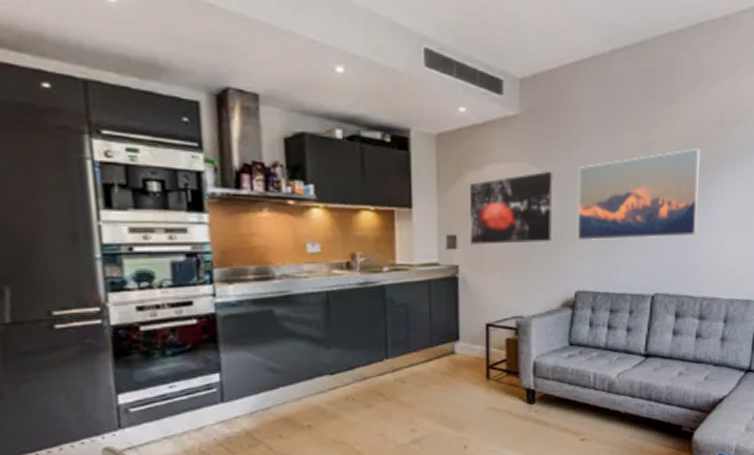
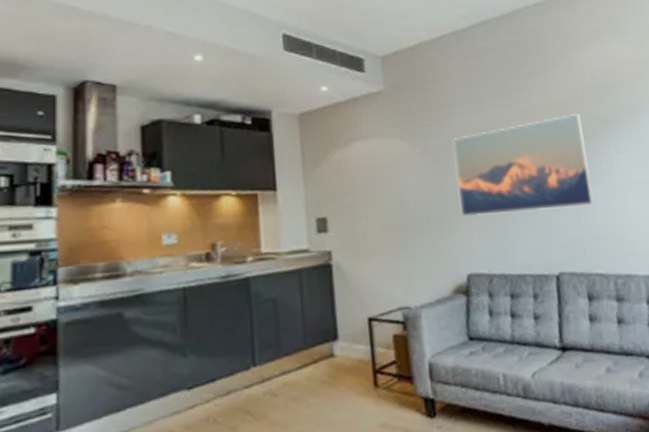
wall art: present [469,172,553,245] -> none [337,145,433,227]

